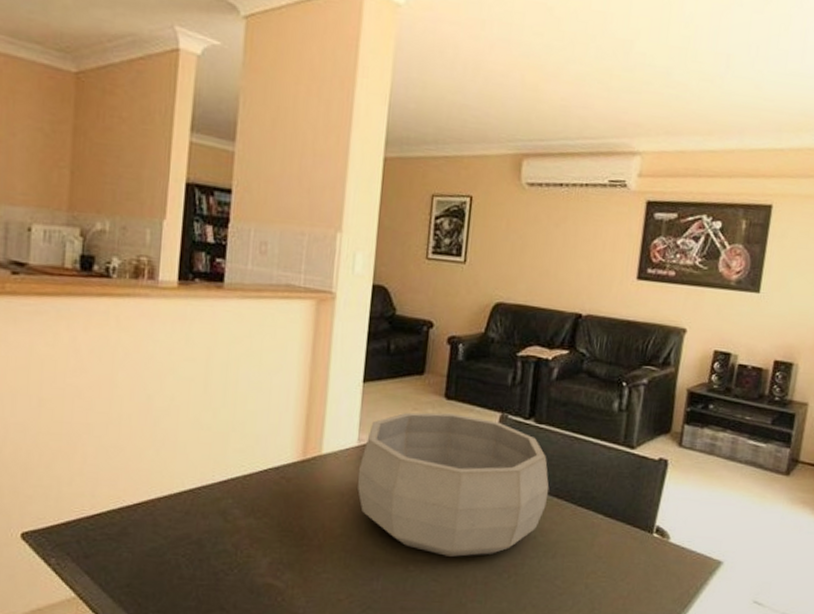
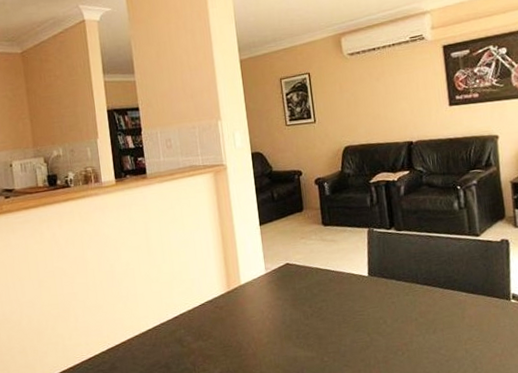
decorative bowl: present [357,412,550,557] -> none [270,235,419,346]

